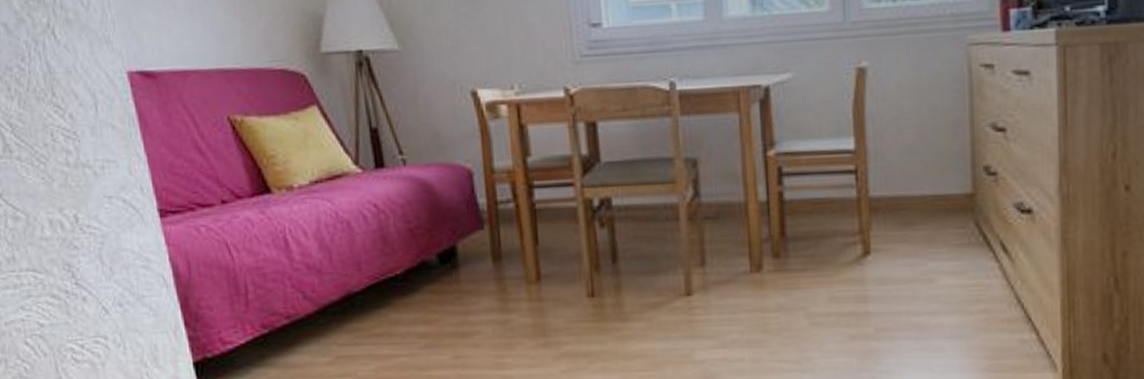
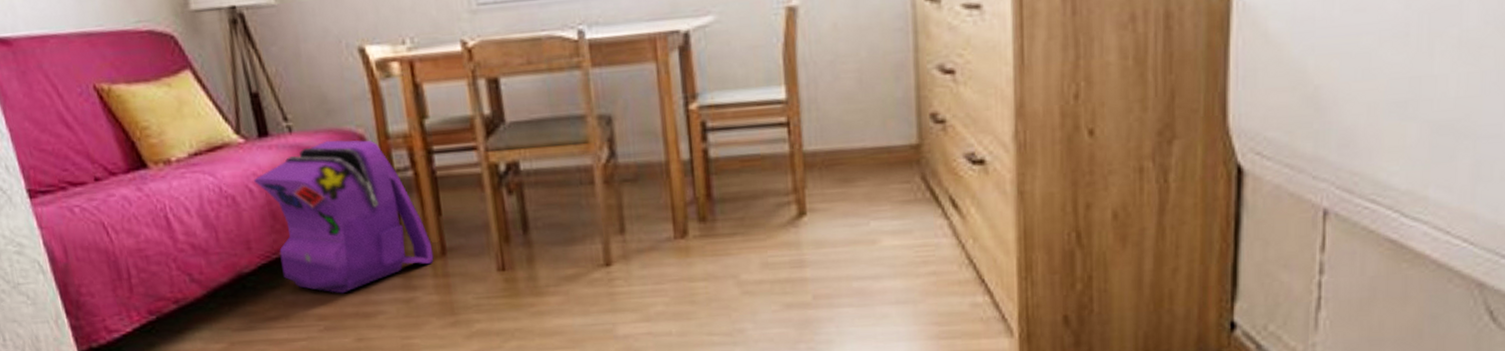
backpack: none [367,173,530,314] -> present [253,140,434,294]

